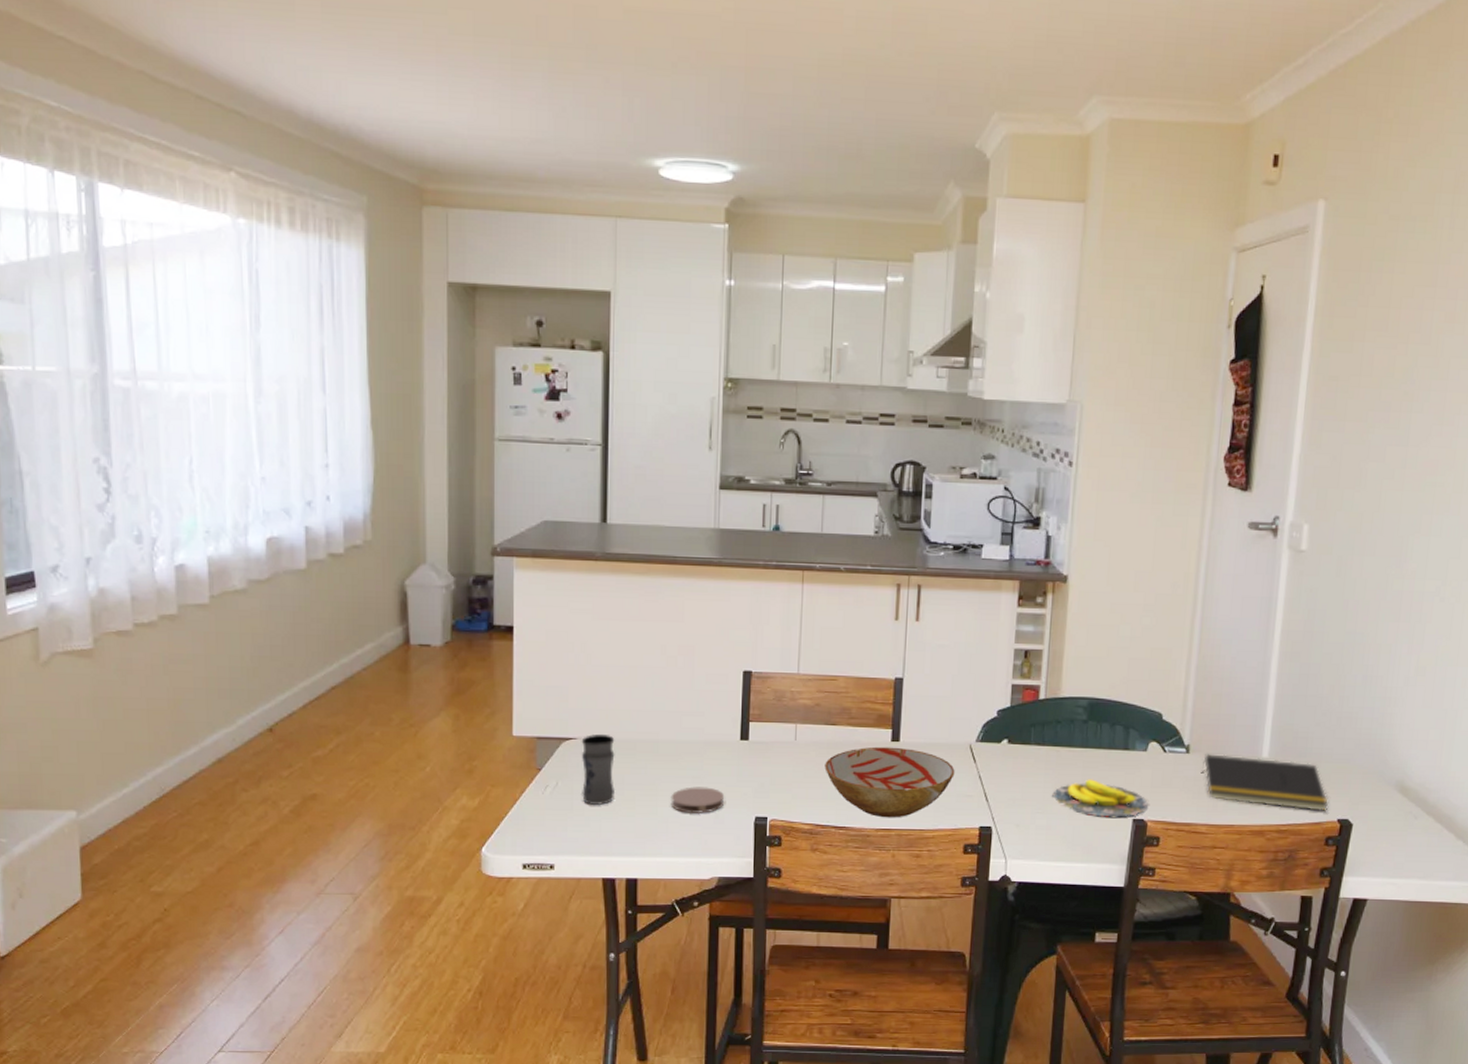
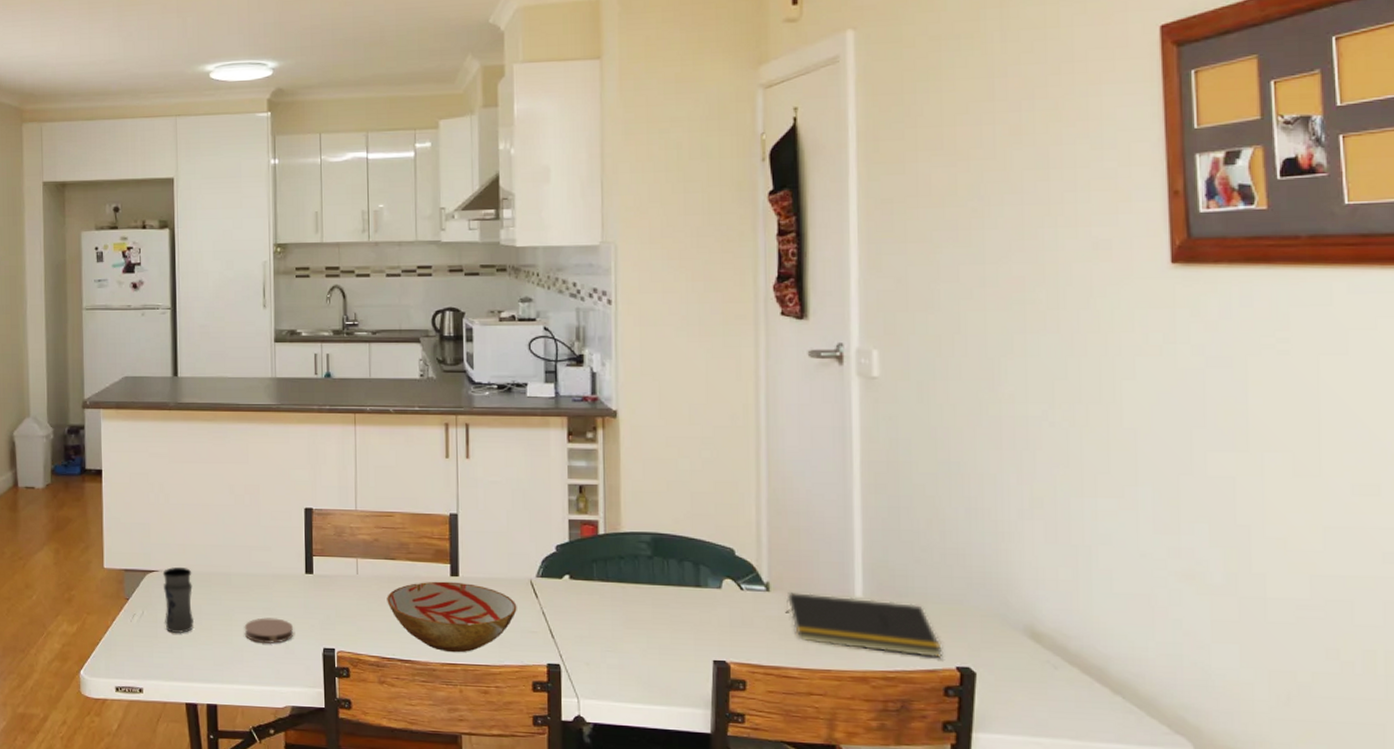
banana: present [1052,779,1148,817] -> none [622,617,728,658]

